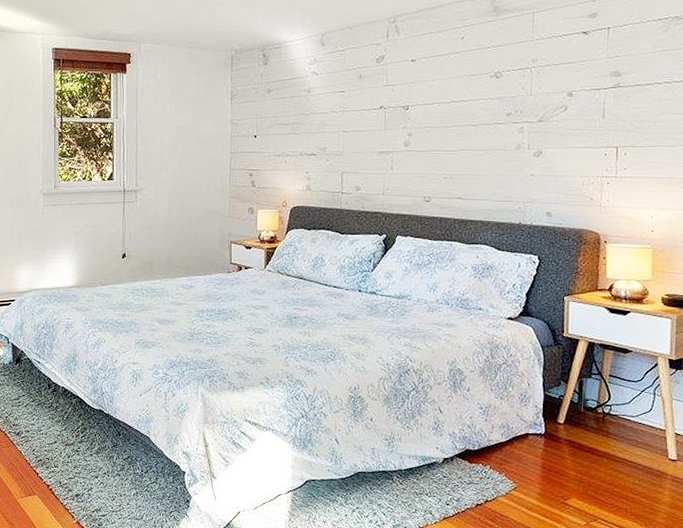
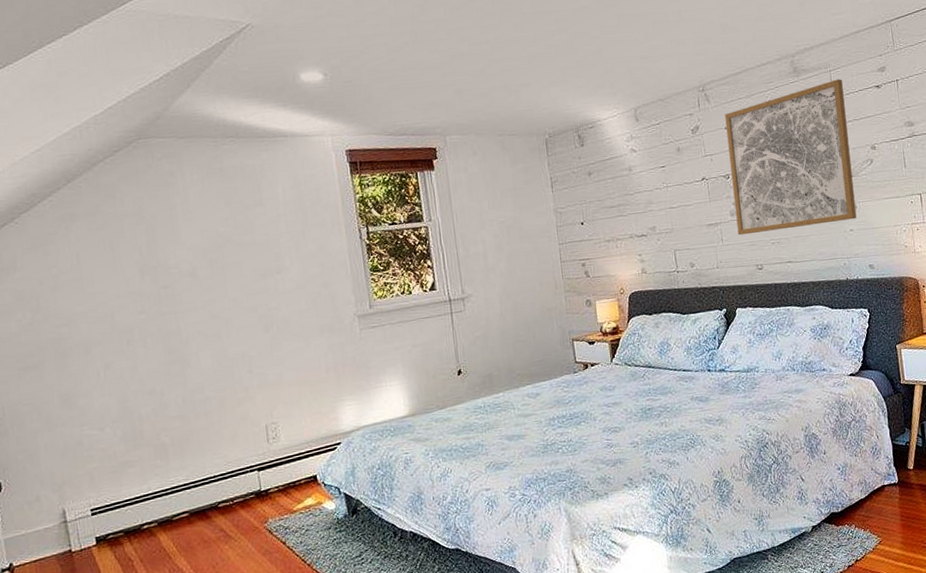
wall art: none [409,22,546,166] -> present [725,79,857,236]

